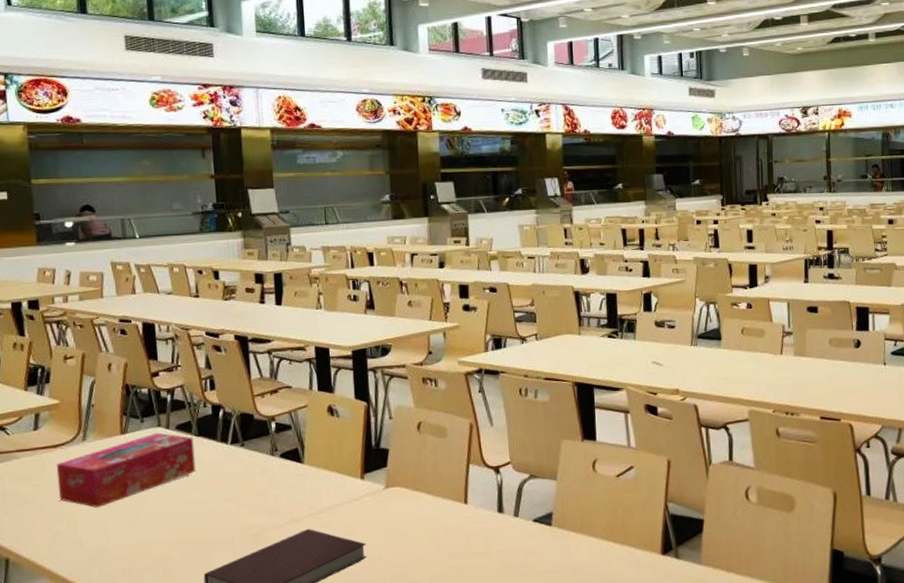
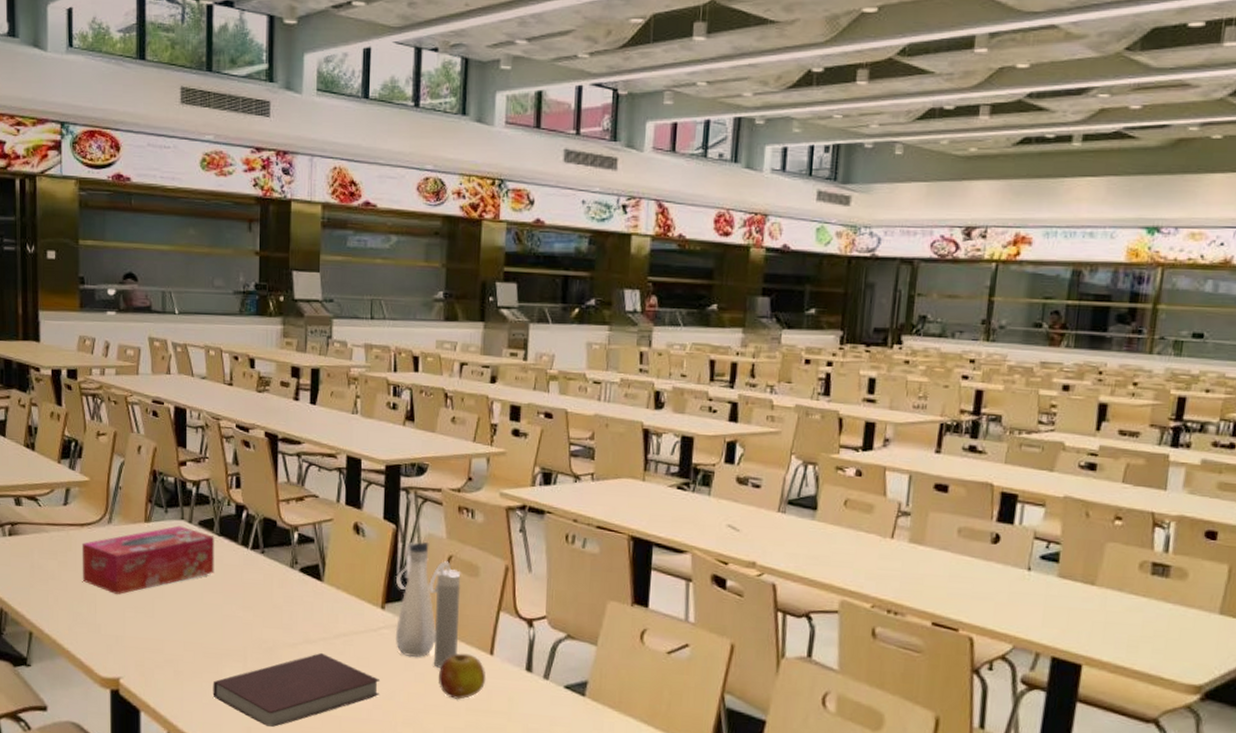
water bottle: none [371,413,435,524] -> present [395,541,461,668]
fruit: none [420,506,464,549] -> present [439,653,486,699]

